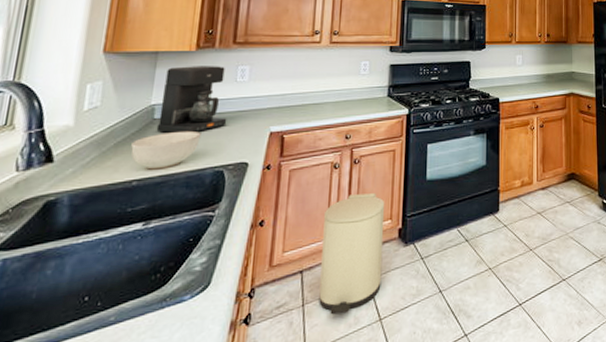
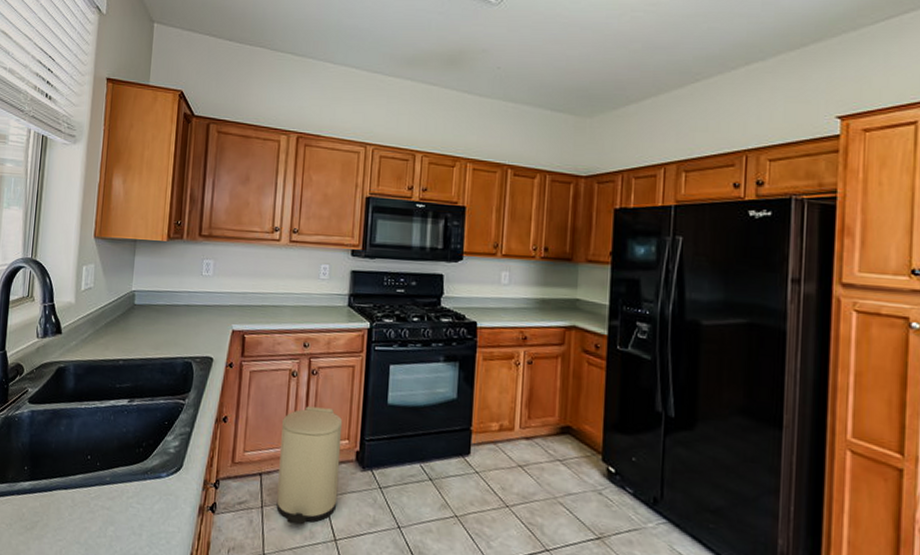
bowl: present [130,130,201,170] -> none [117,318,173,353]
coffee maker: present [156,66,227,134] -> none [136,256,194,322]

